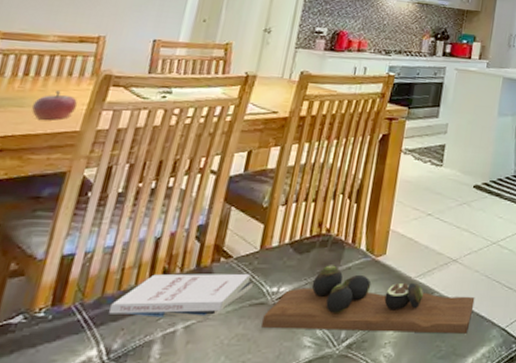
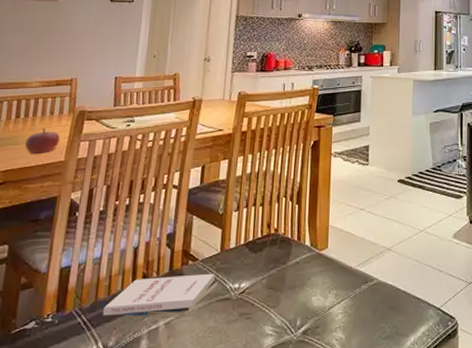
decorative tray: present [261,265,475,334] -> none [229,260,410,320]

